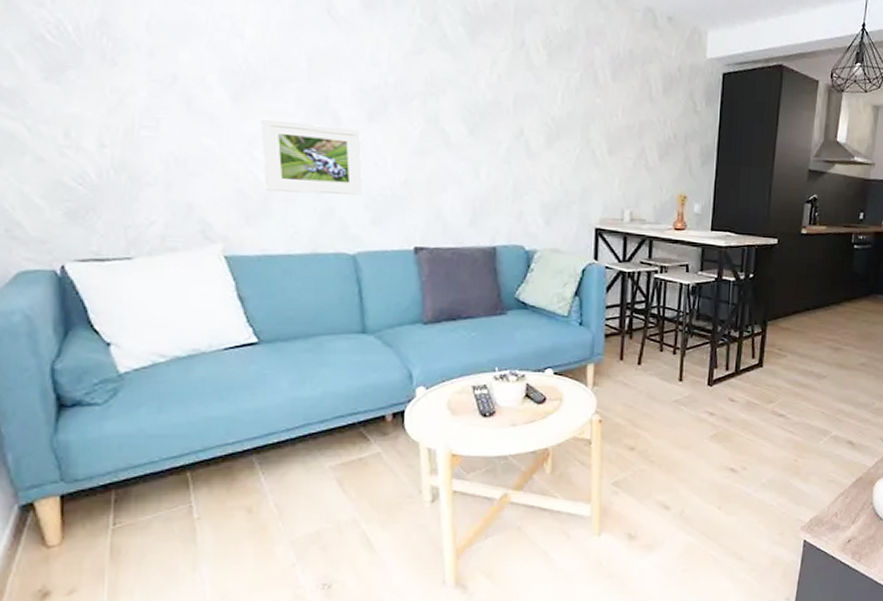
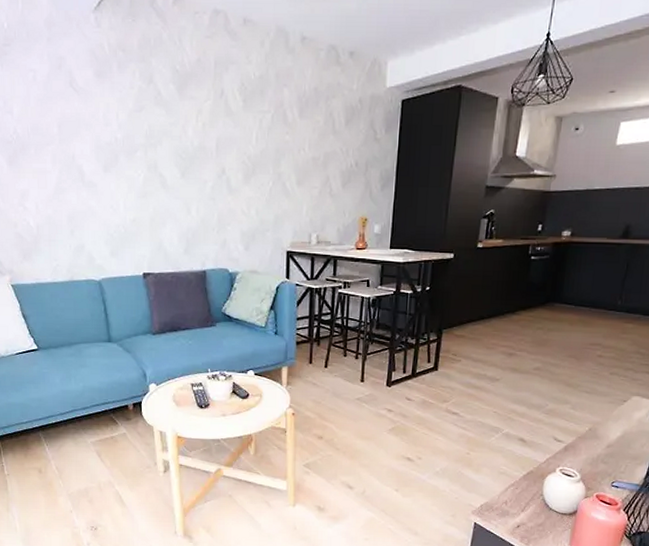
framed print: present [261,118,364,195] -> none [29,176,104,234]

